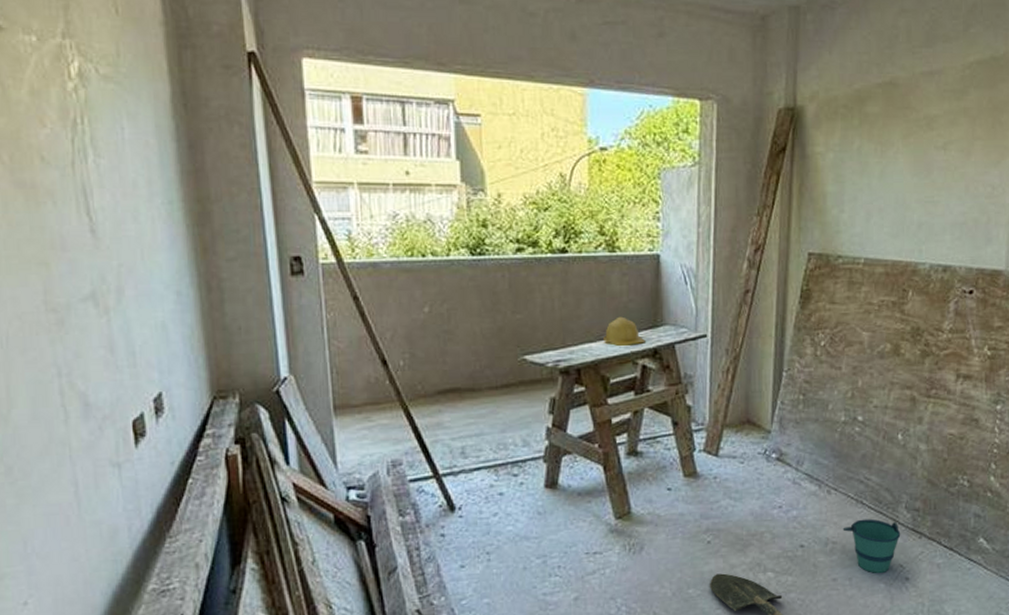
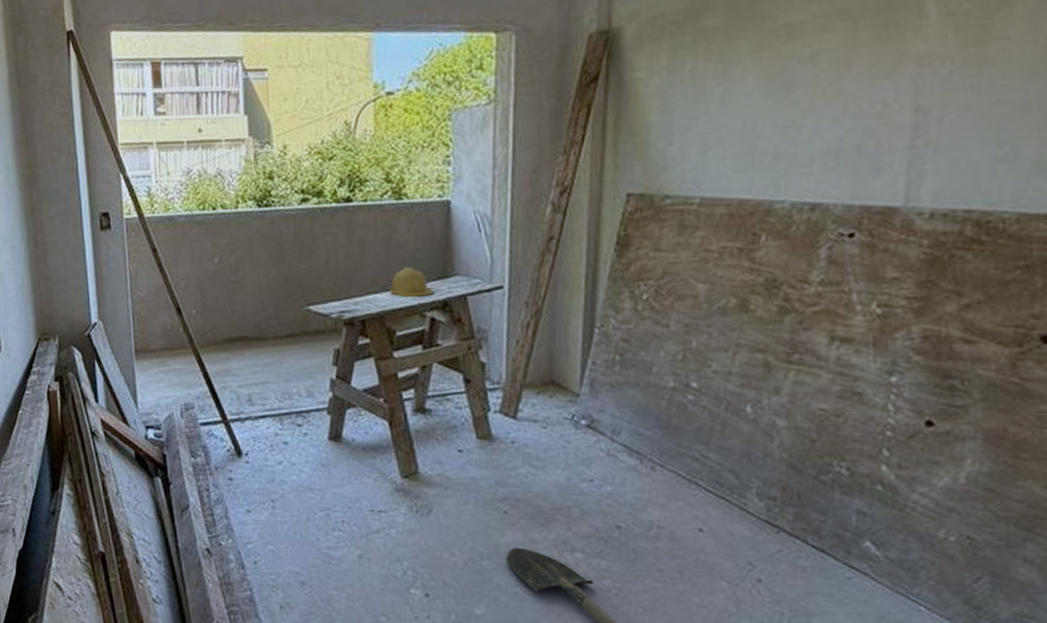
bucket: present [842,518,901,573] -> none [671,503,750,569]

